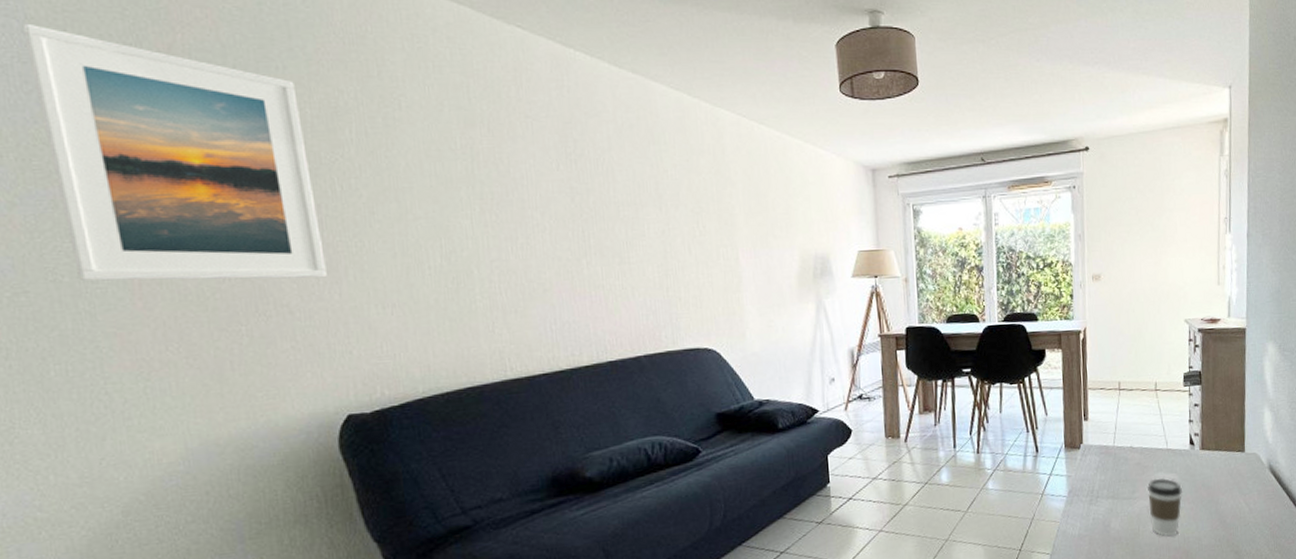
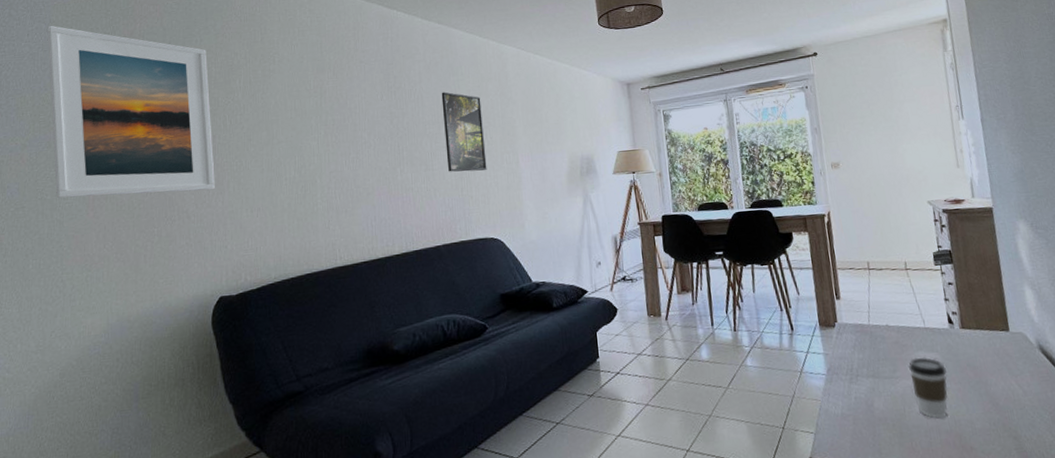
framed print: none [638,164,699,268] -> present [441,92,487,172]

